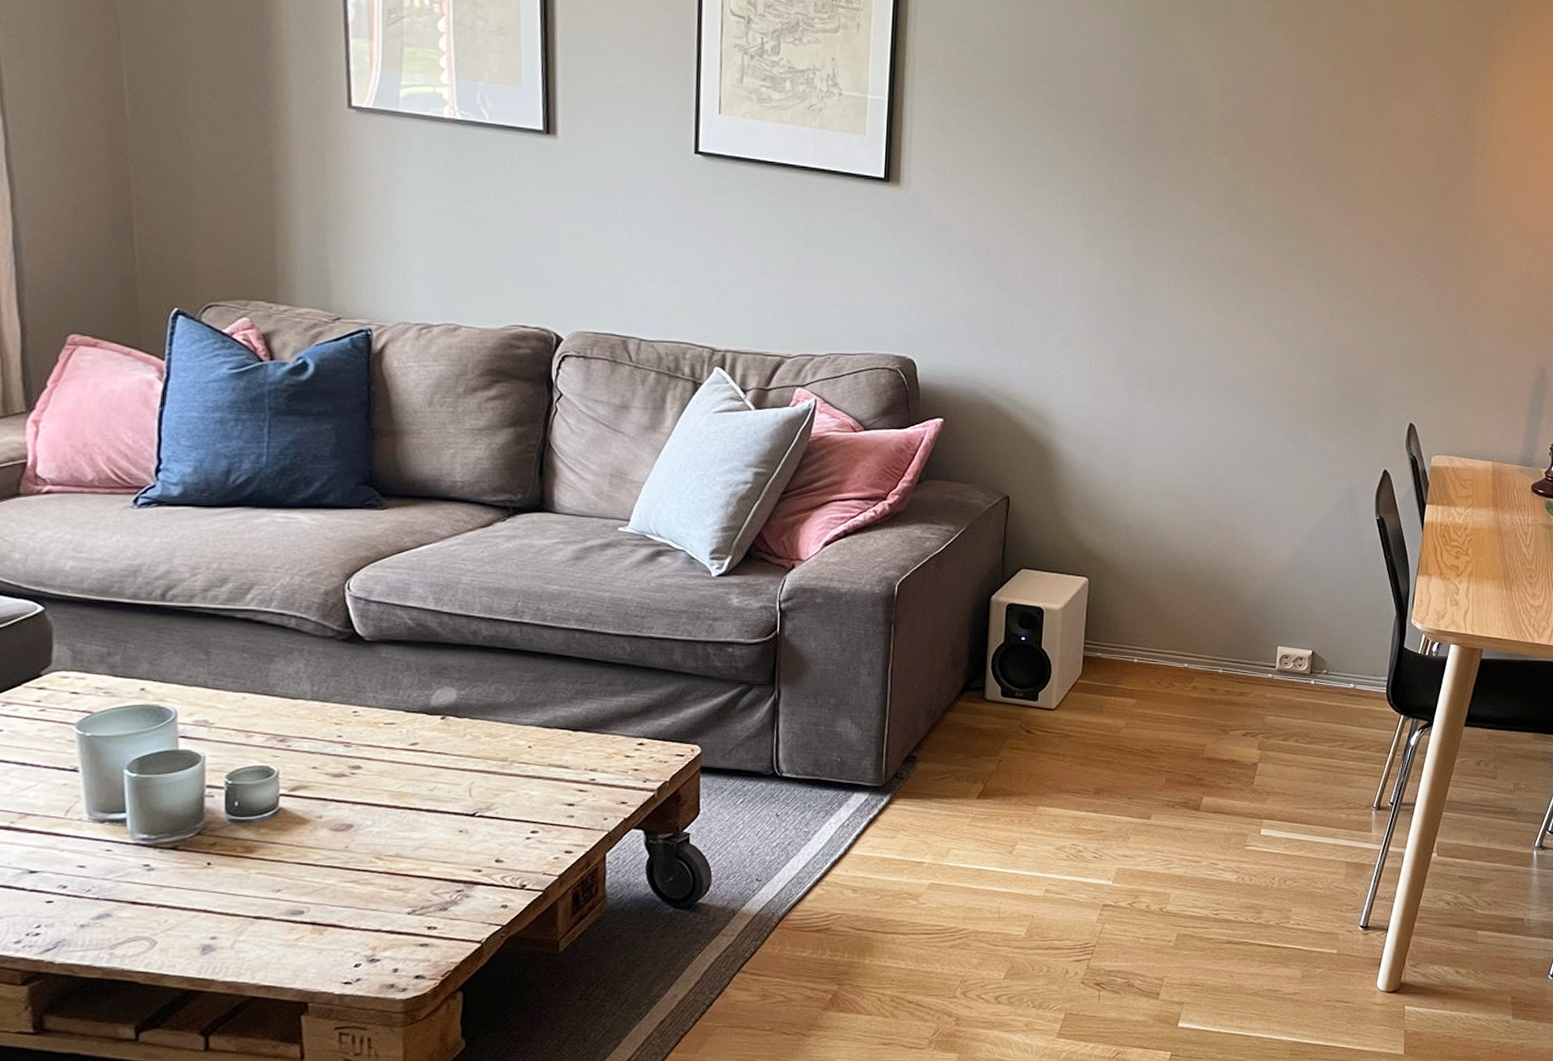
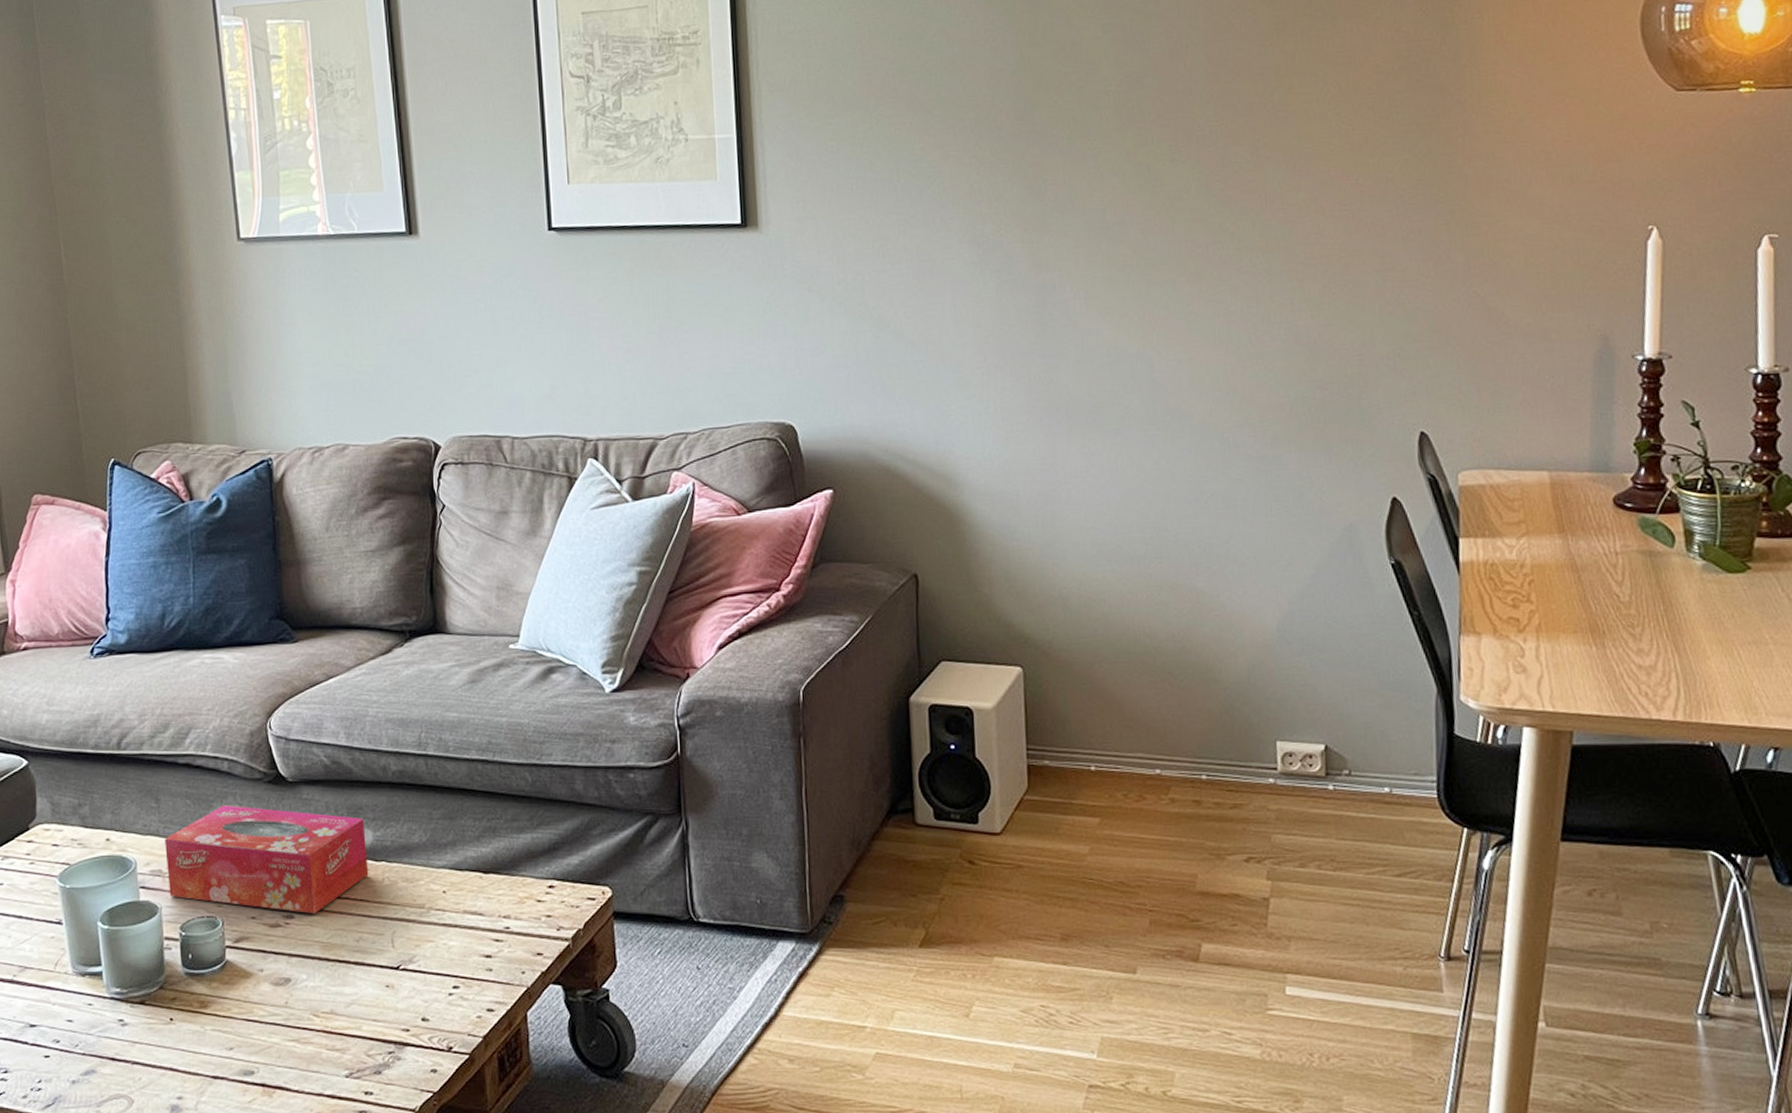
tissue box: none [213,660,450,765] -> present [165,805,369,914]

